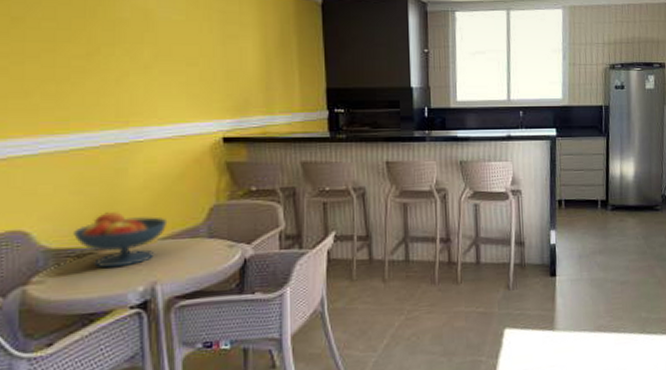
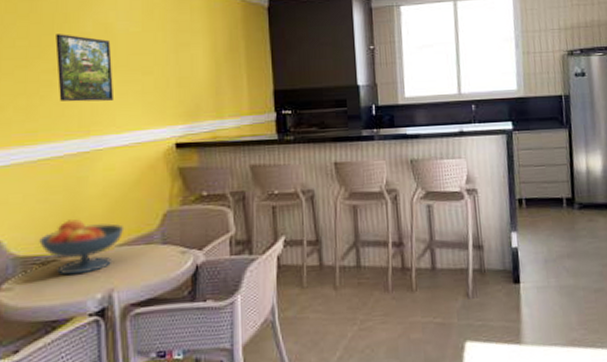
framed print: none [88,17,156,91] -> present [55,34,115,102]

